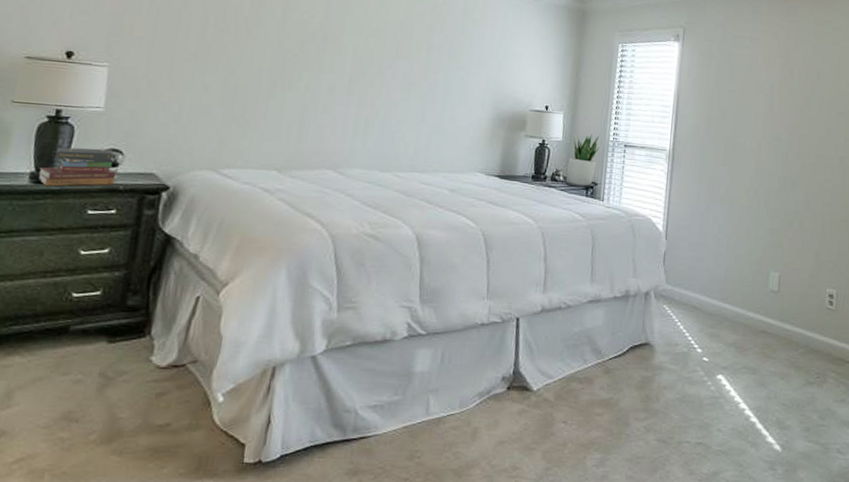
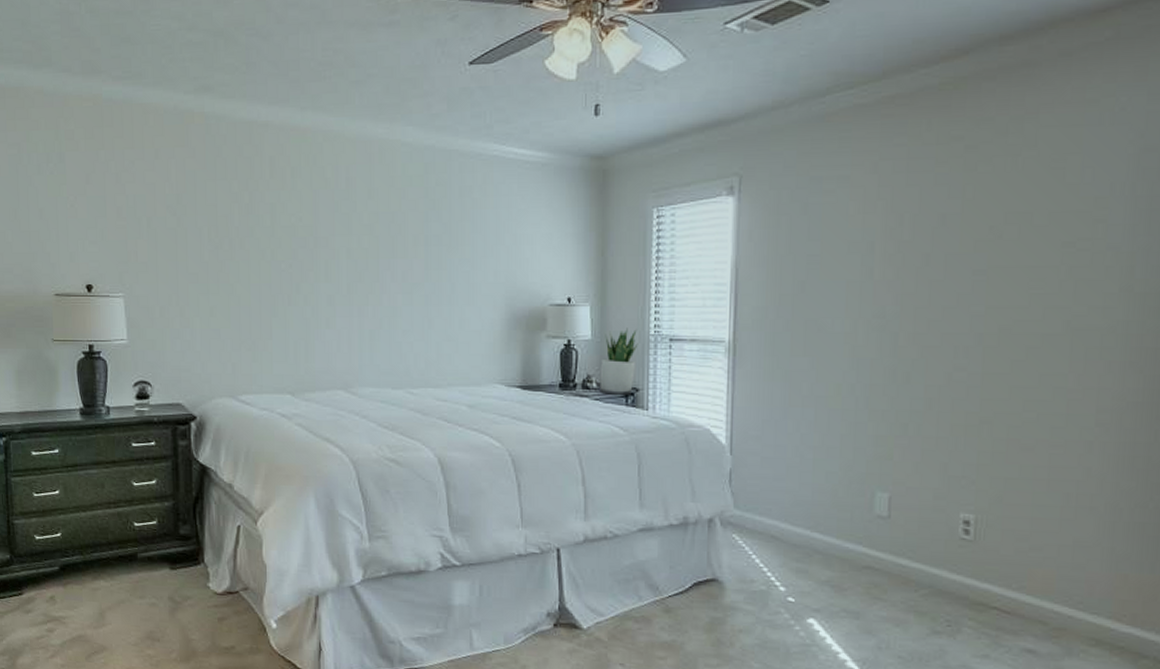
books: present [38,147,117,187] -> none [86,381,149,422]

